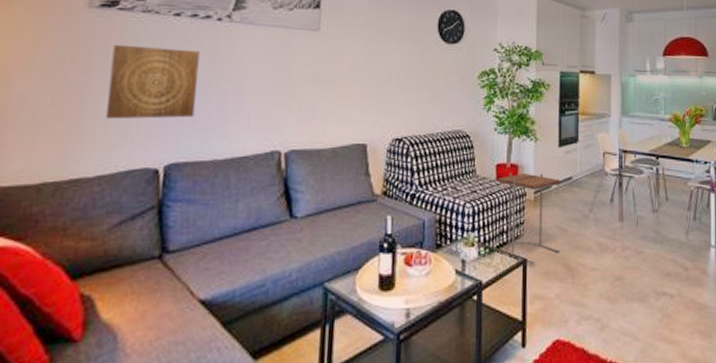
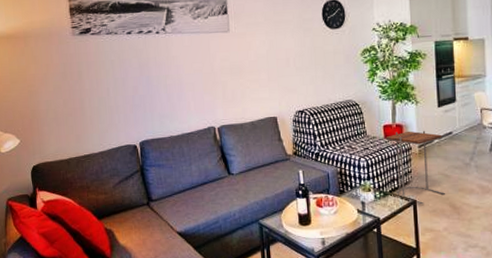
wall art: present [106,44,200,120] -> none [93,58,153,113]

